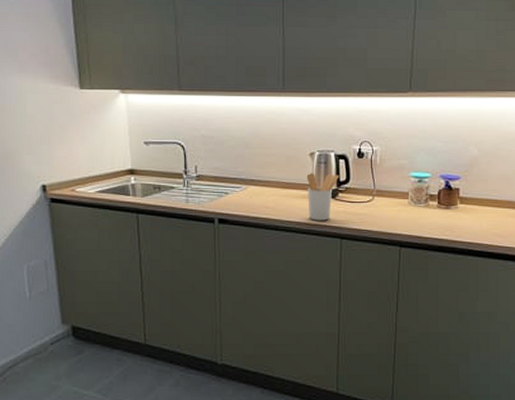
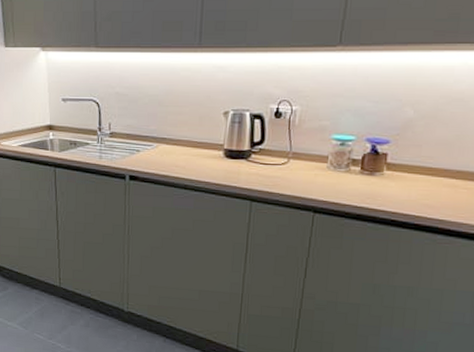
utensil holder: present [306,173,339,220] -> none [218,133,254,182]

